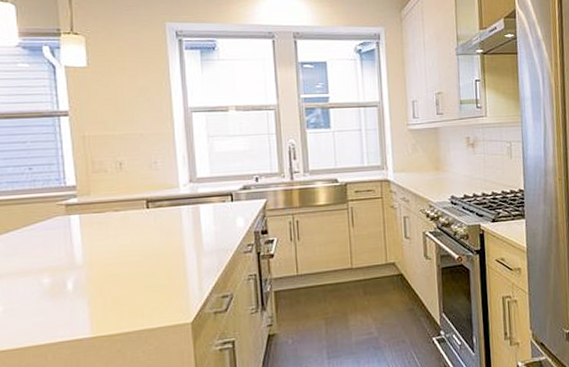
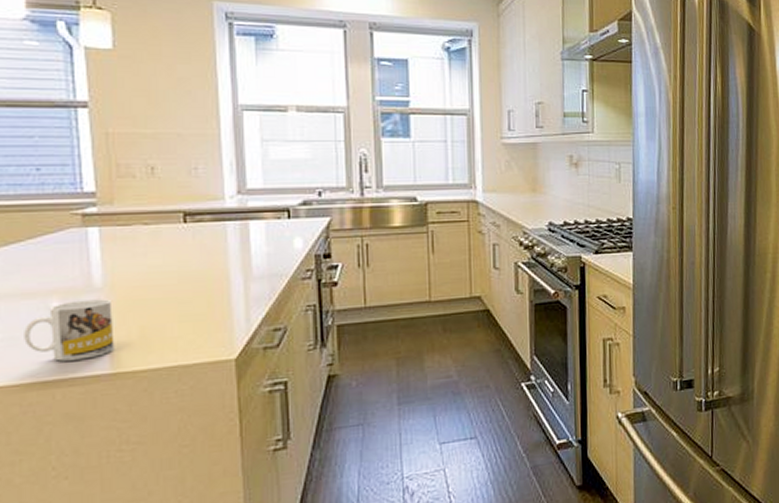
mug: none [22,274,94,328] -> present [24,299,114,361]

